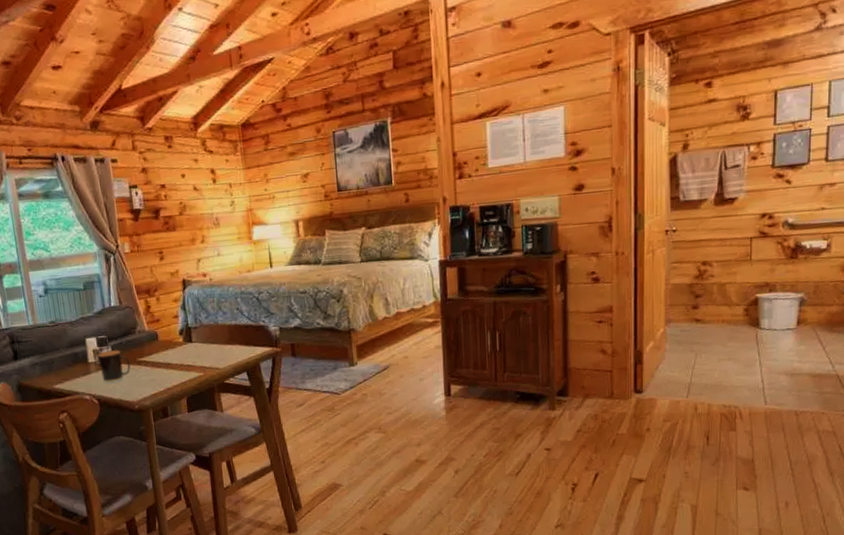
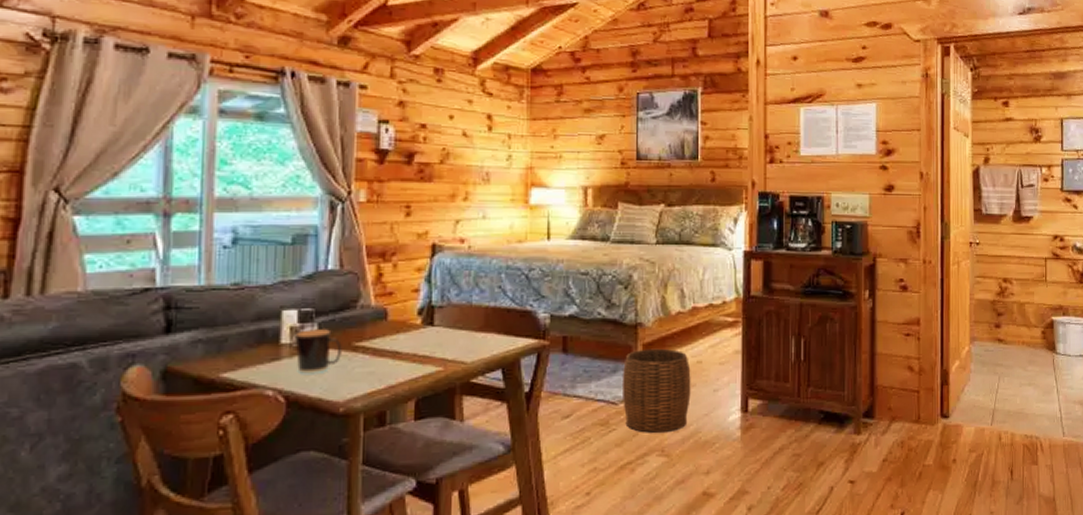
woven basket: none [341,348,400,416] -> present [621,348,691,433]

